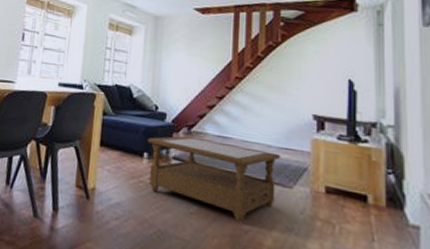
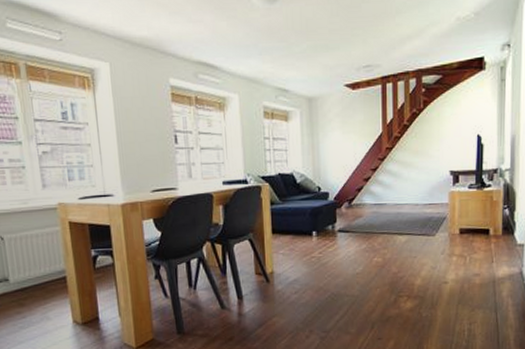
coffee table: present [147,135,280,222] -> none [314,208,425,271]

